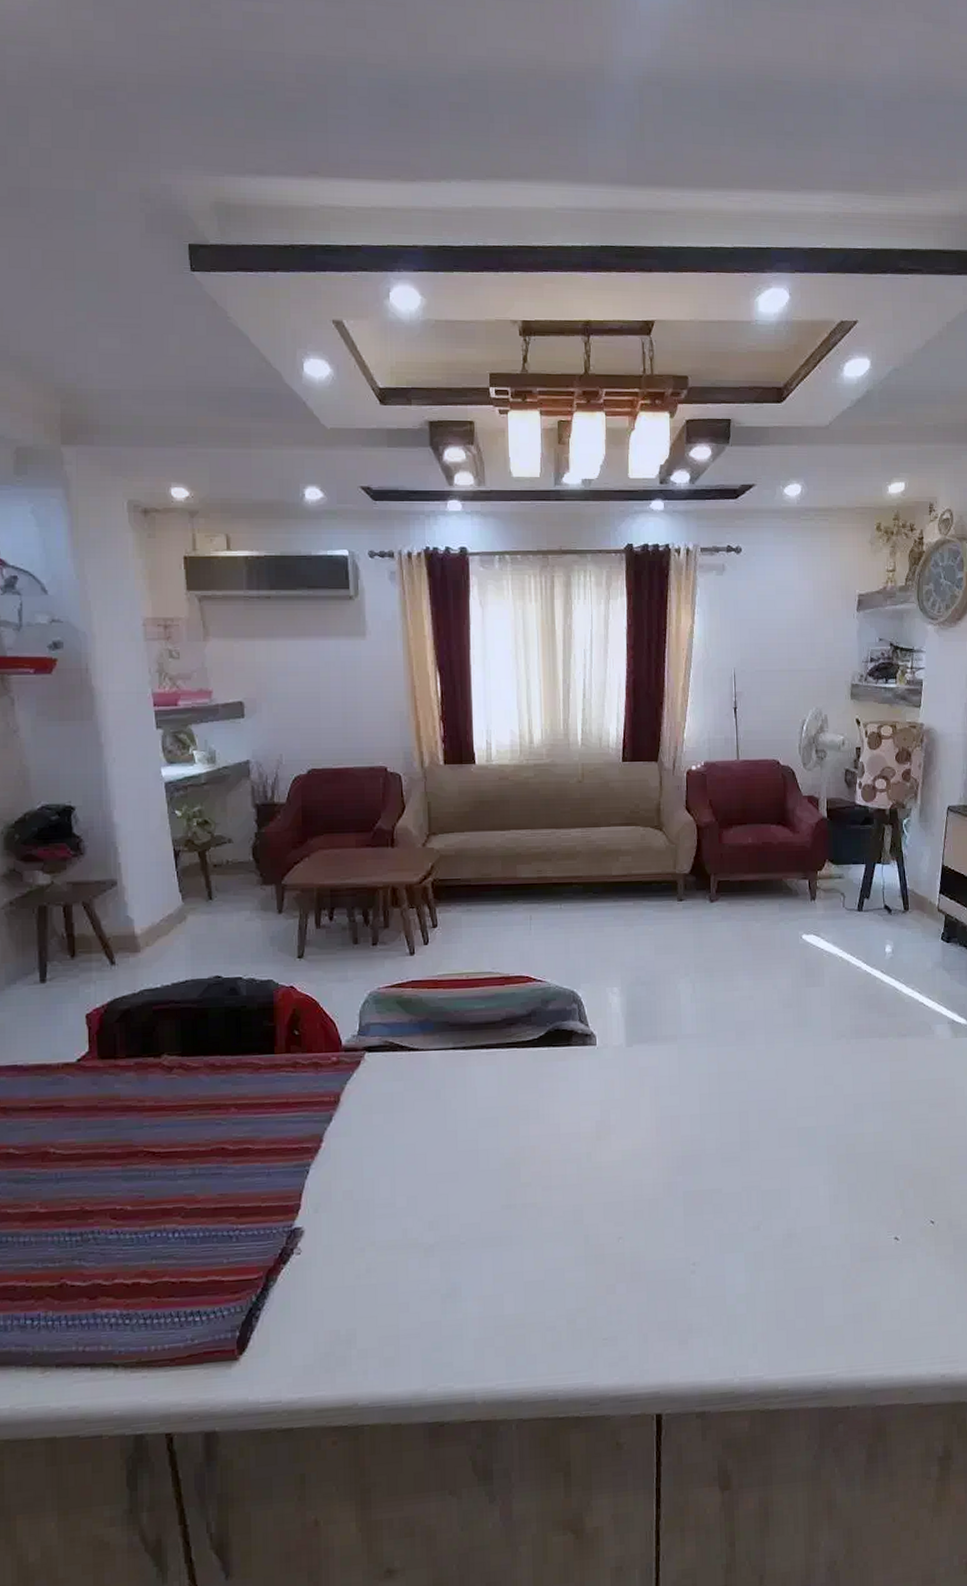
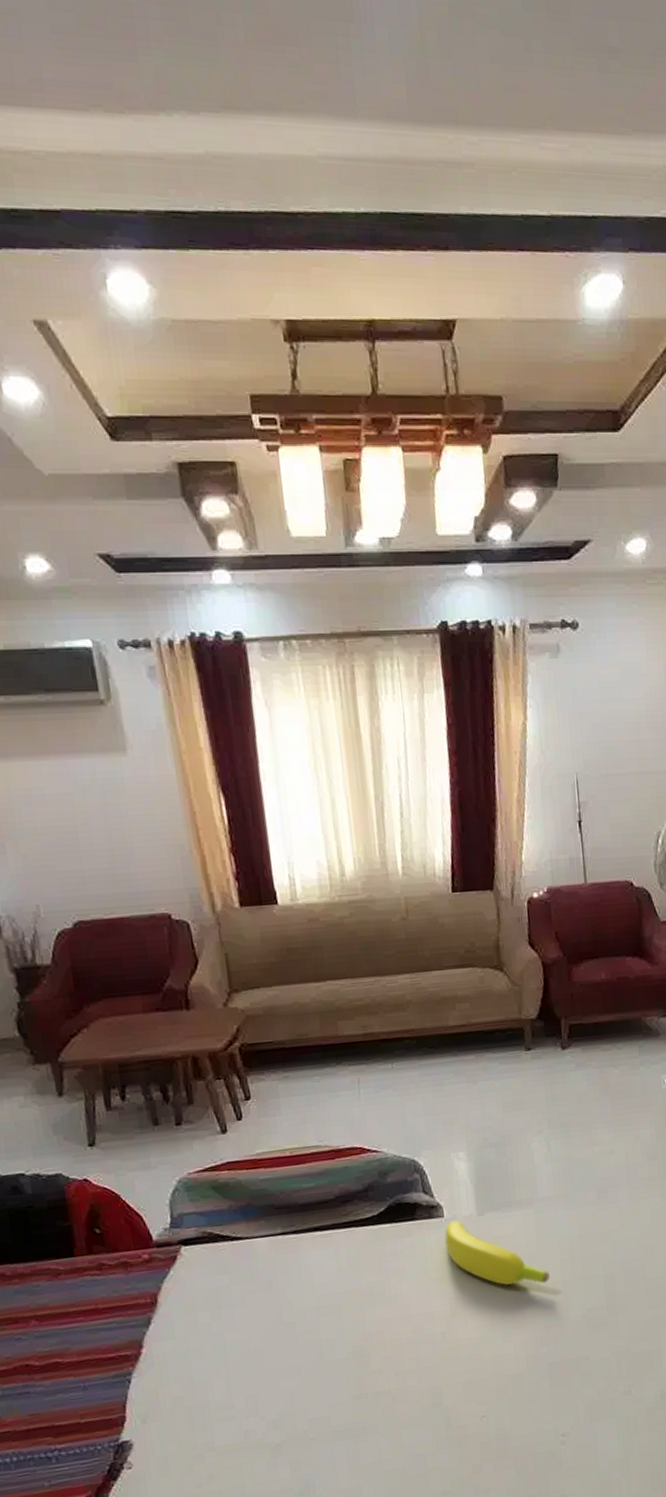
banana: none [596,1050,690,1115] -> present [444,1221,551,1285]

